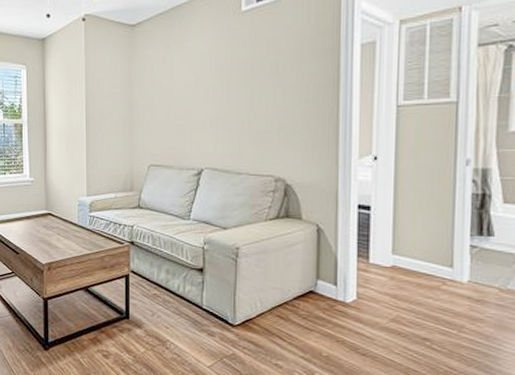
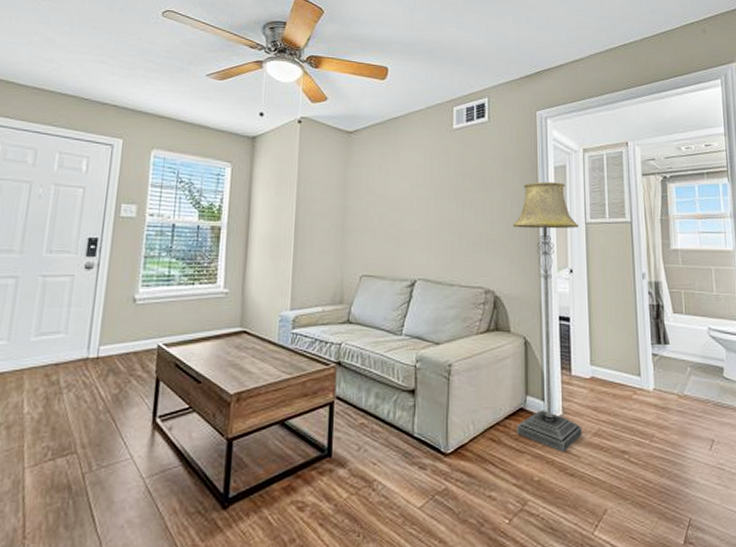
floor lamp: none [306,61,388,334] -> present [512,181,582,453]

